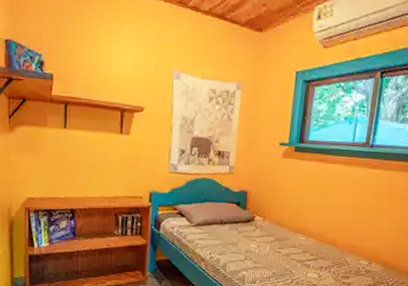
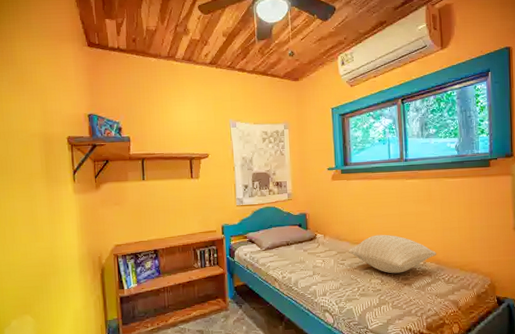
pillow: none [287,225,386,271] -> present [348,234,437,274]

